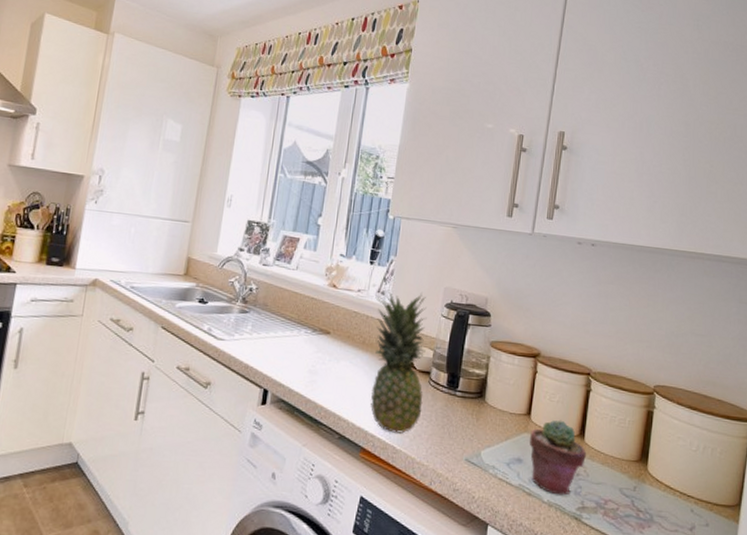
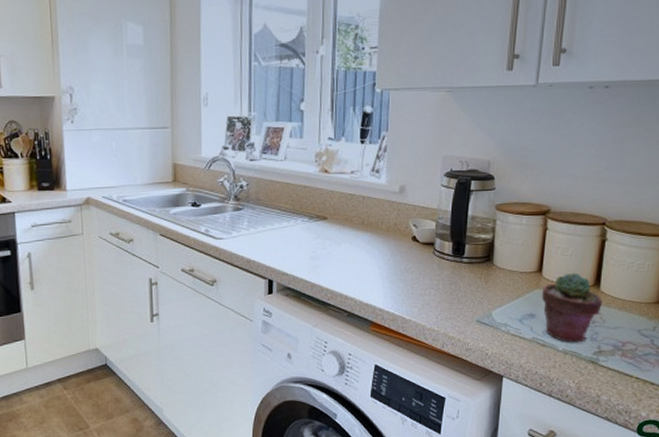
fruit: present [371,289,427,434] -> none [370,165,429,305]

